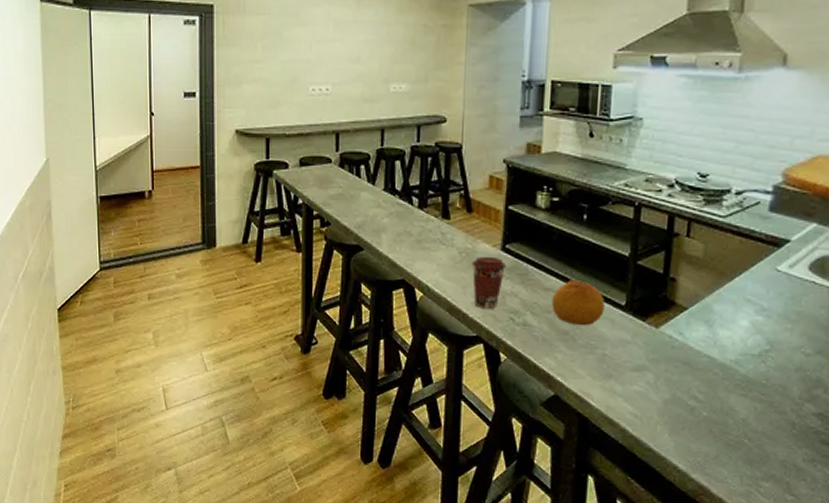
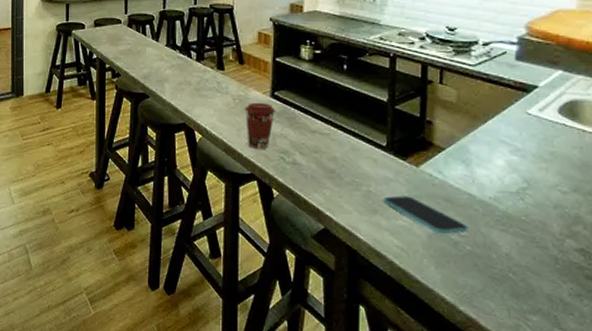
fruit: present [552,280,605,326] -> none [318,123,367,165]
smartphone: none [619,359,707,401] -> present [384,195,469,235]

